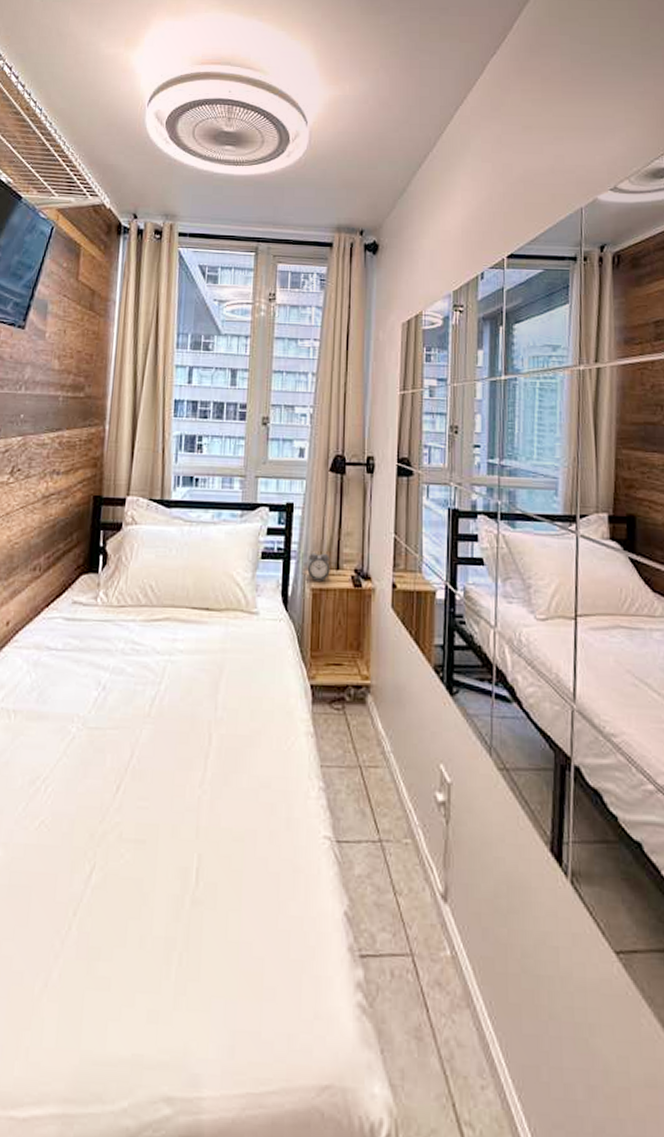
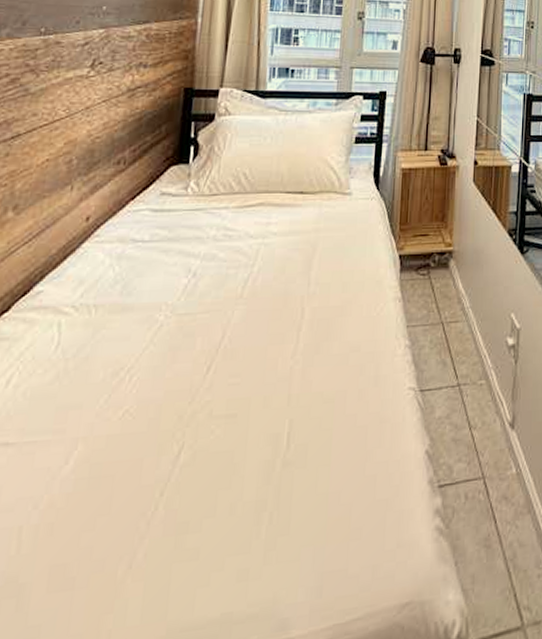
alarm clock: present [307,552,330,582] -> none [397,136,419,162]

